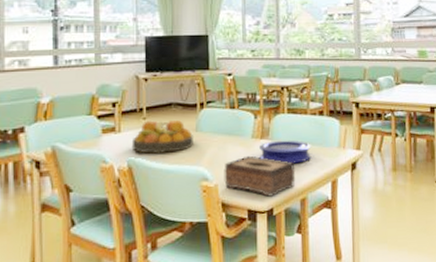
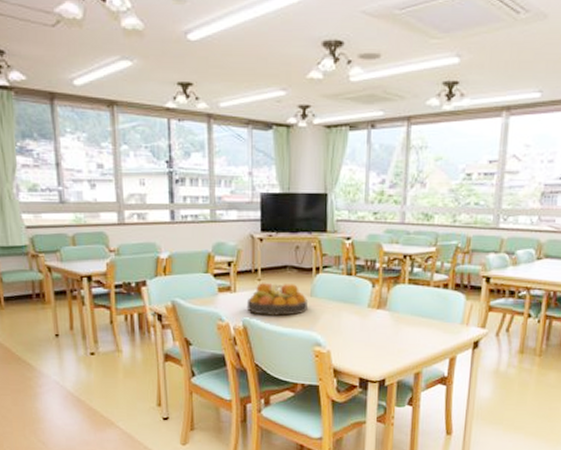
tissue box: present [224,155,296,197] -> none [337,325,412,367]
plate: present [259,140,312,164] -> none [375,312,431,337]

